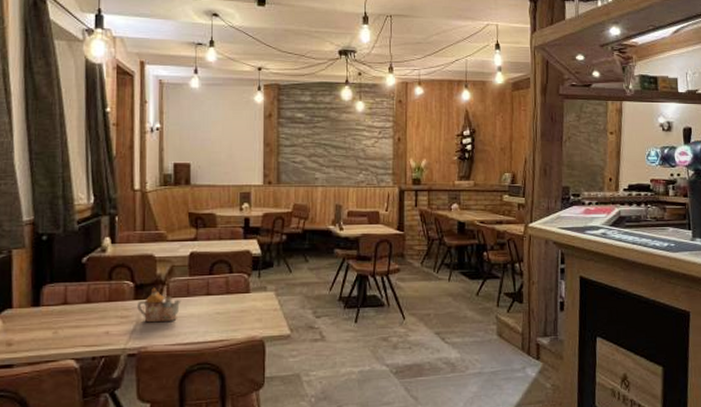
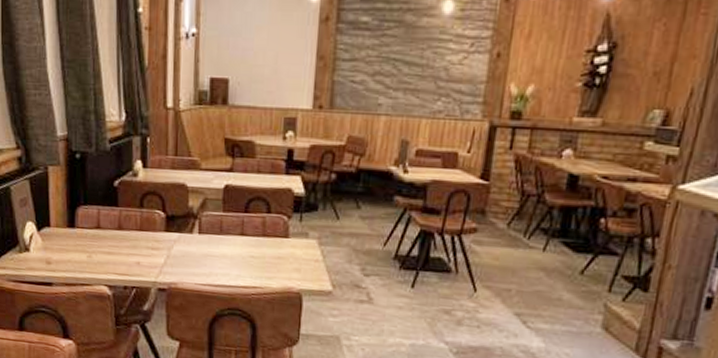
teapot: present [137,287,182,323] -> none [168,220,214,260]

